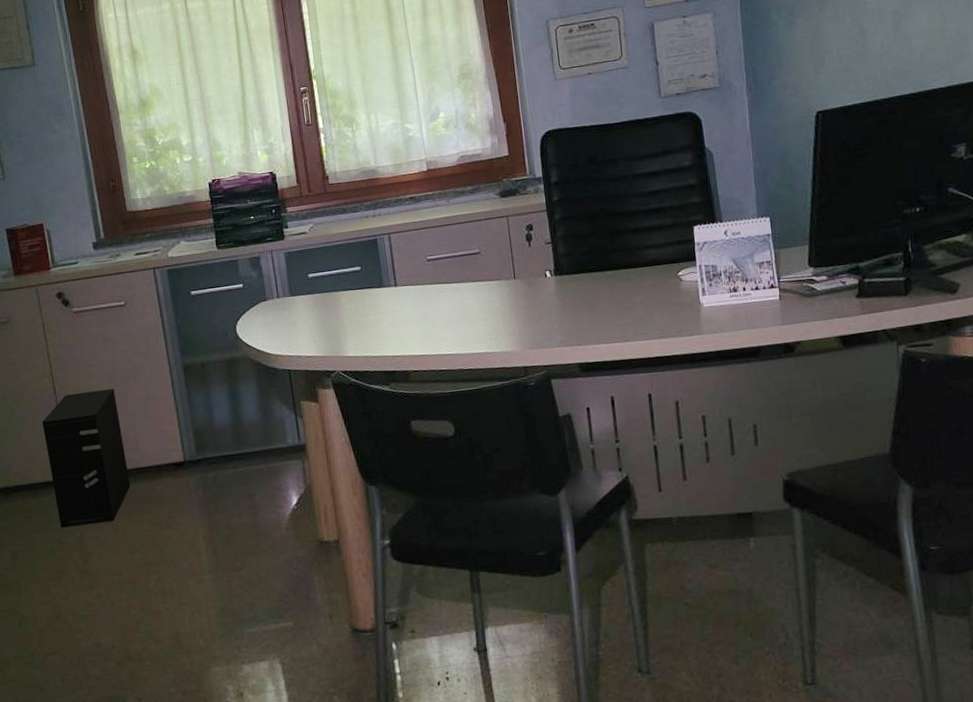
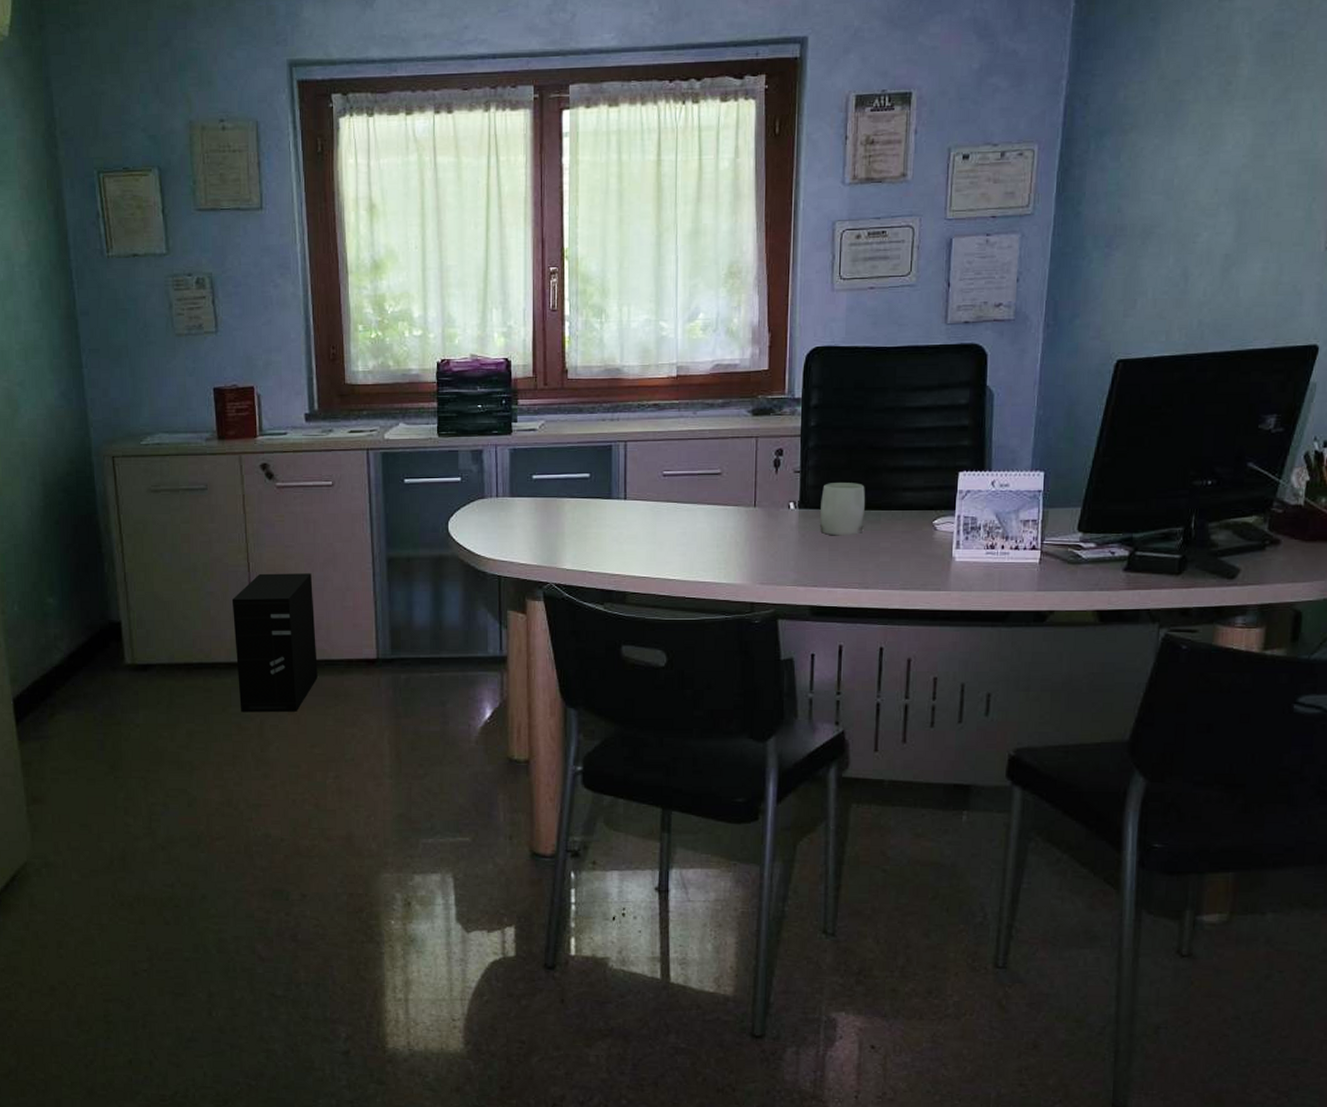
mug: none [573,246,616,297] -> present [820,483,866,536]

